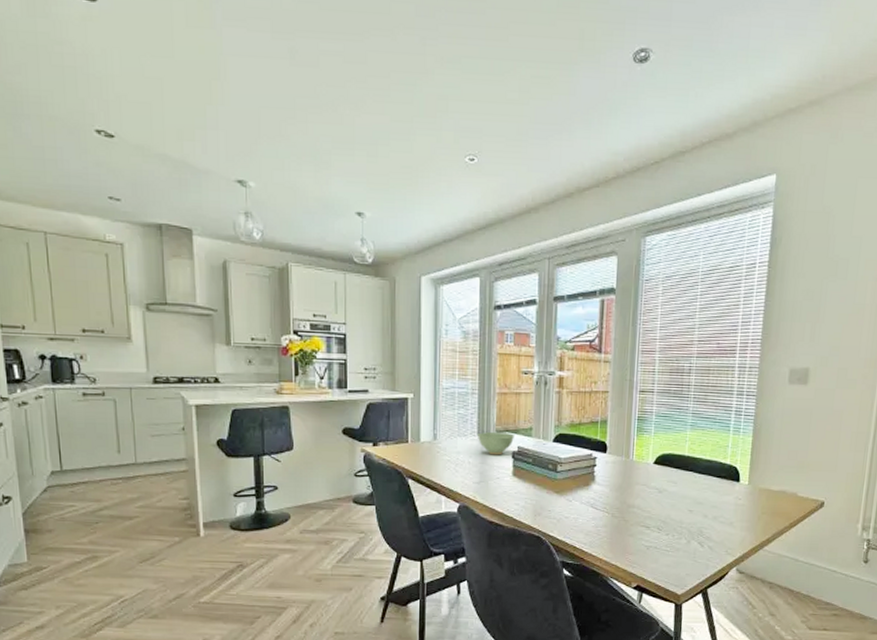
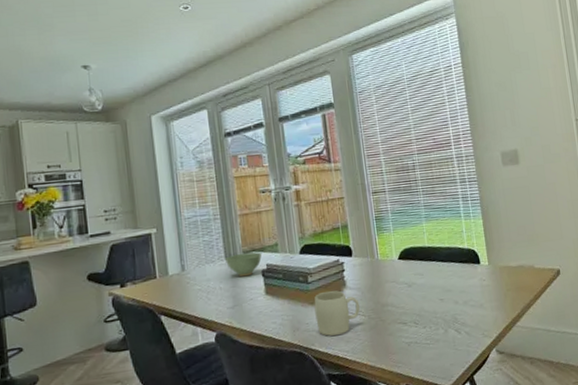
mug: none [558,482,605,527] -> present [314,290,360,337]

